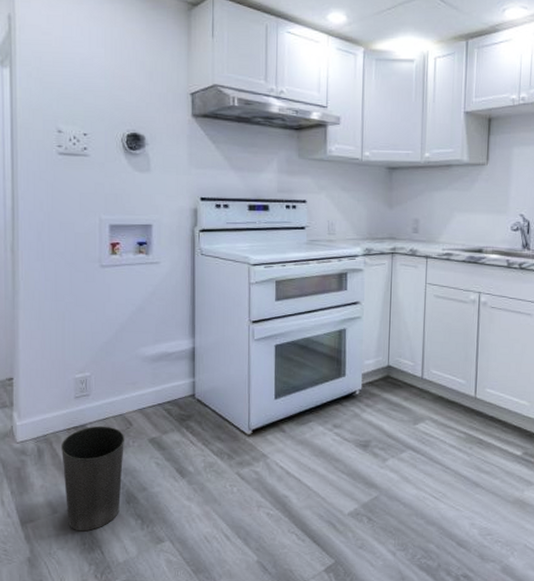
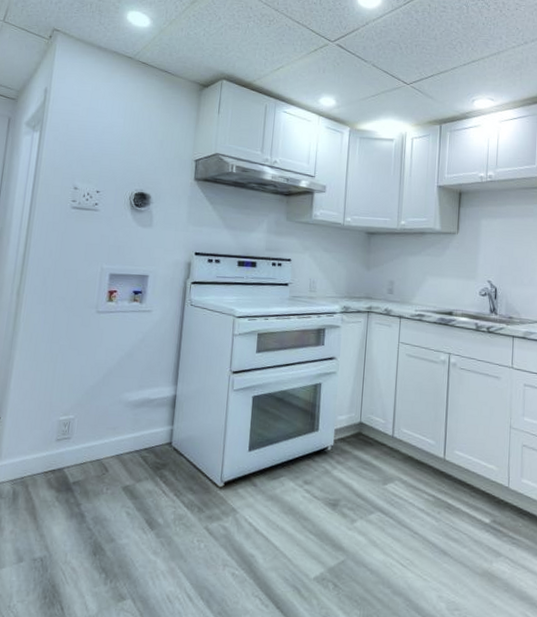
waste basket: present [60,426,125,532] -> none [32,470,100,584]

